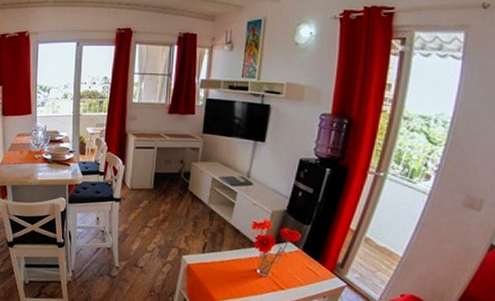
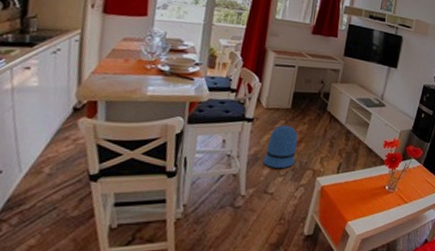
sun visor: none [132,204,162,245] -> present [263,124,298,168]

